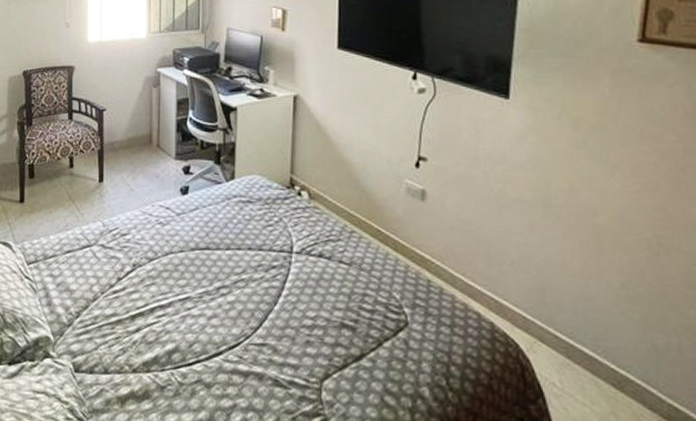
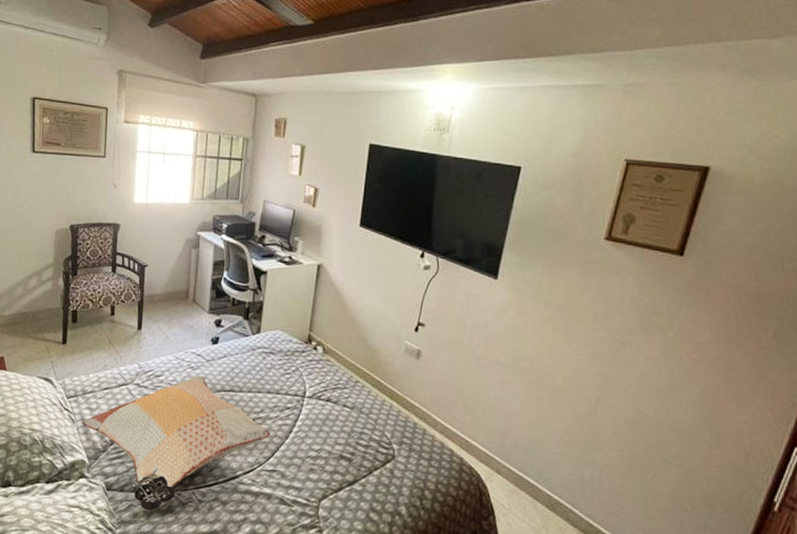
decorative pillow: none [44,232,256,397] -> present [82,375,270,511]

